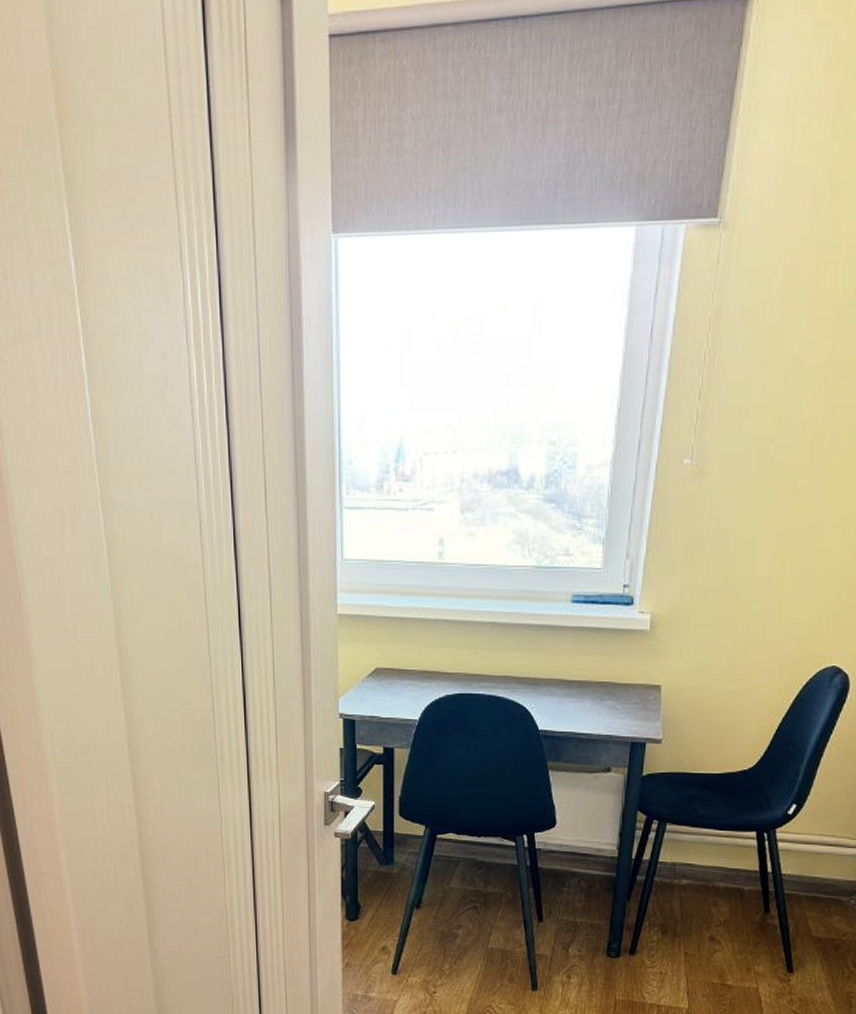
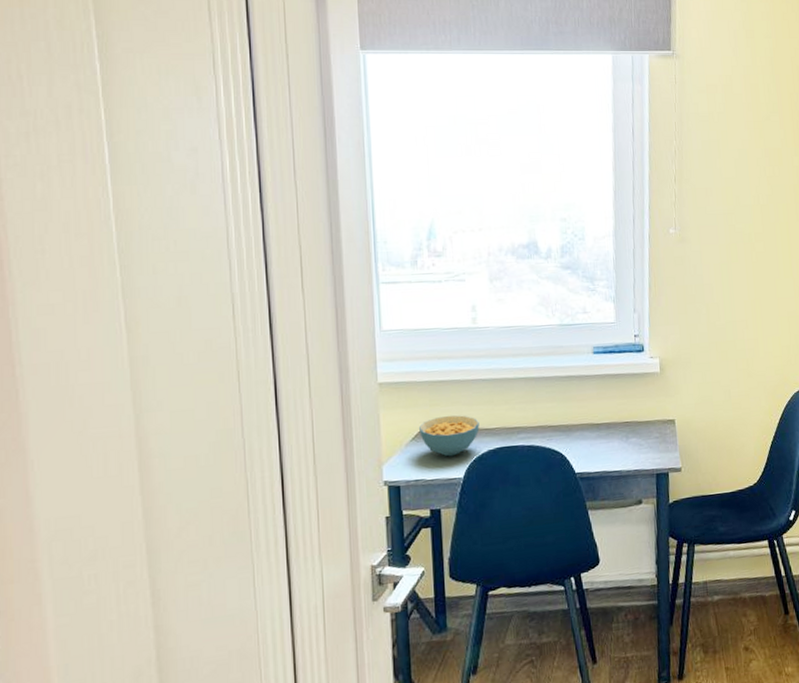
cereal bowl: none [377,654,439,697] -> present [419,415,480,457]

